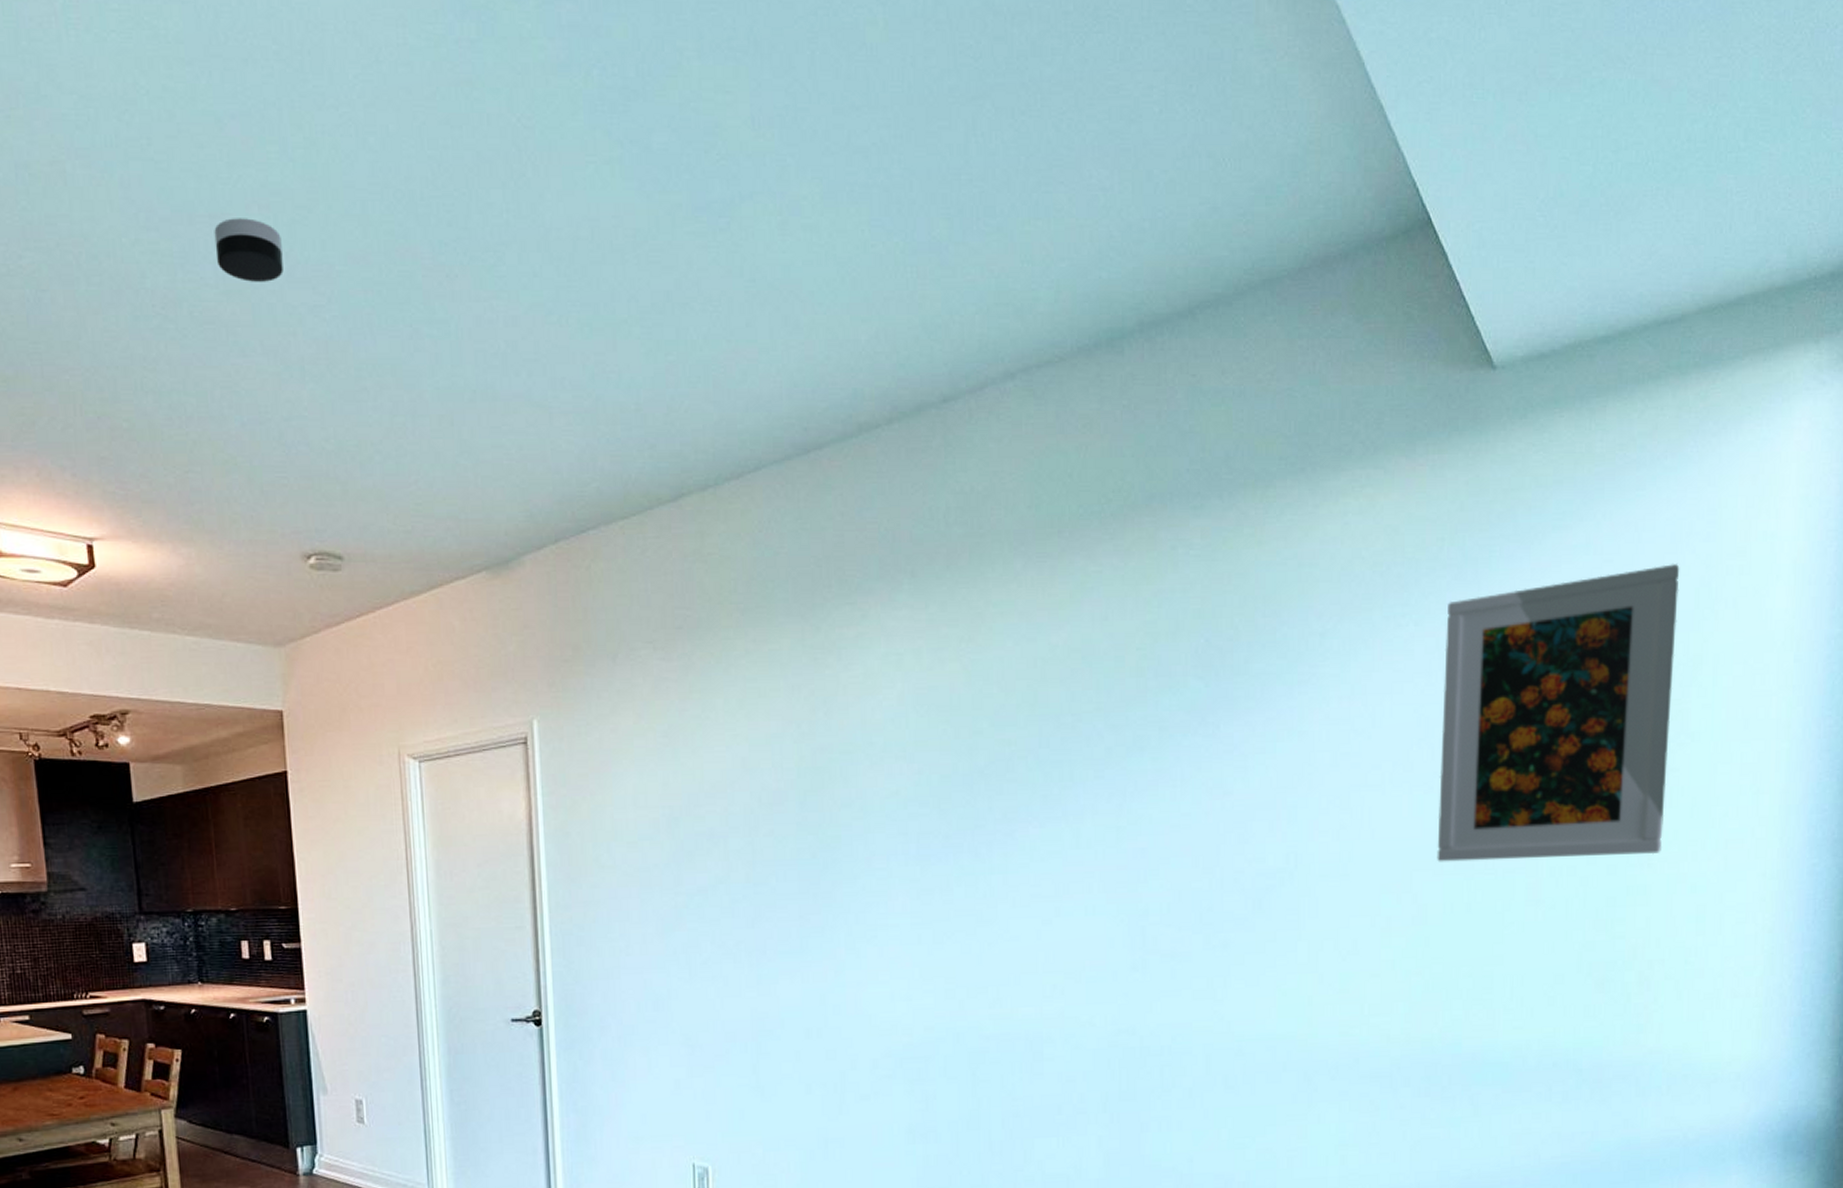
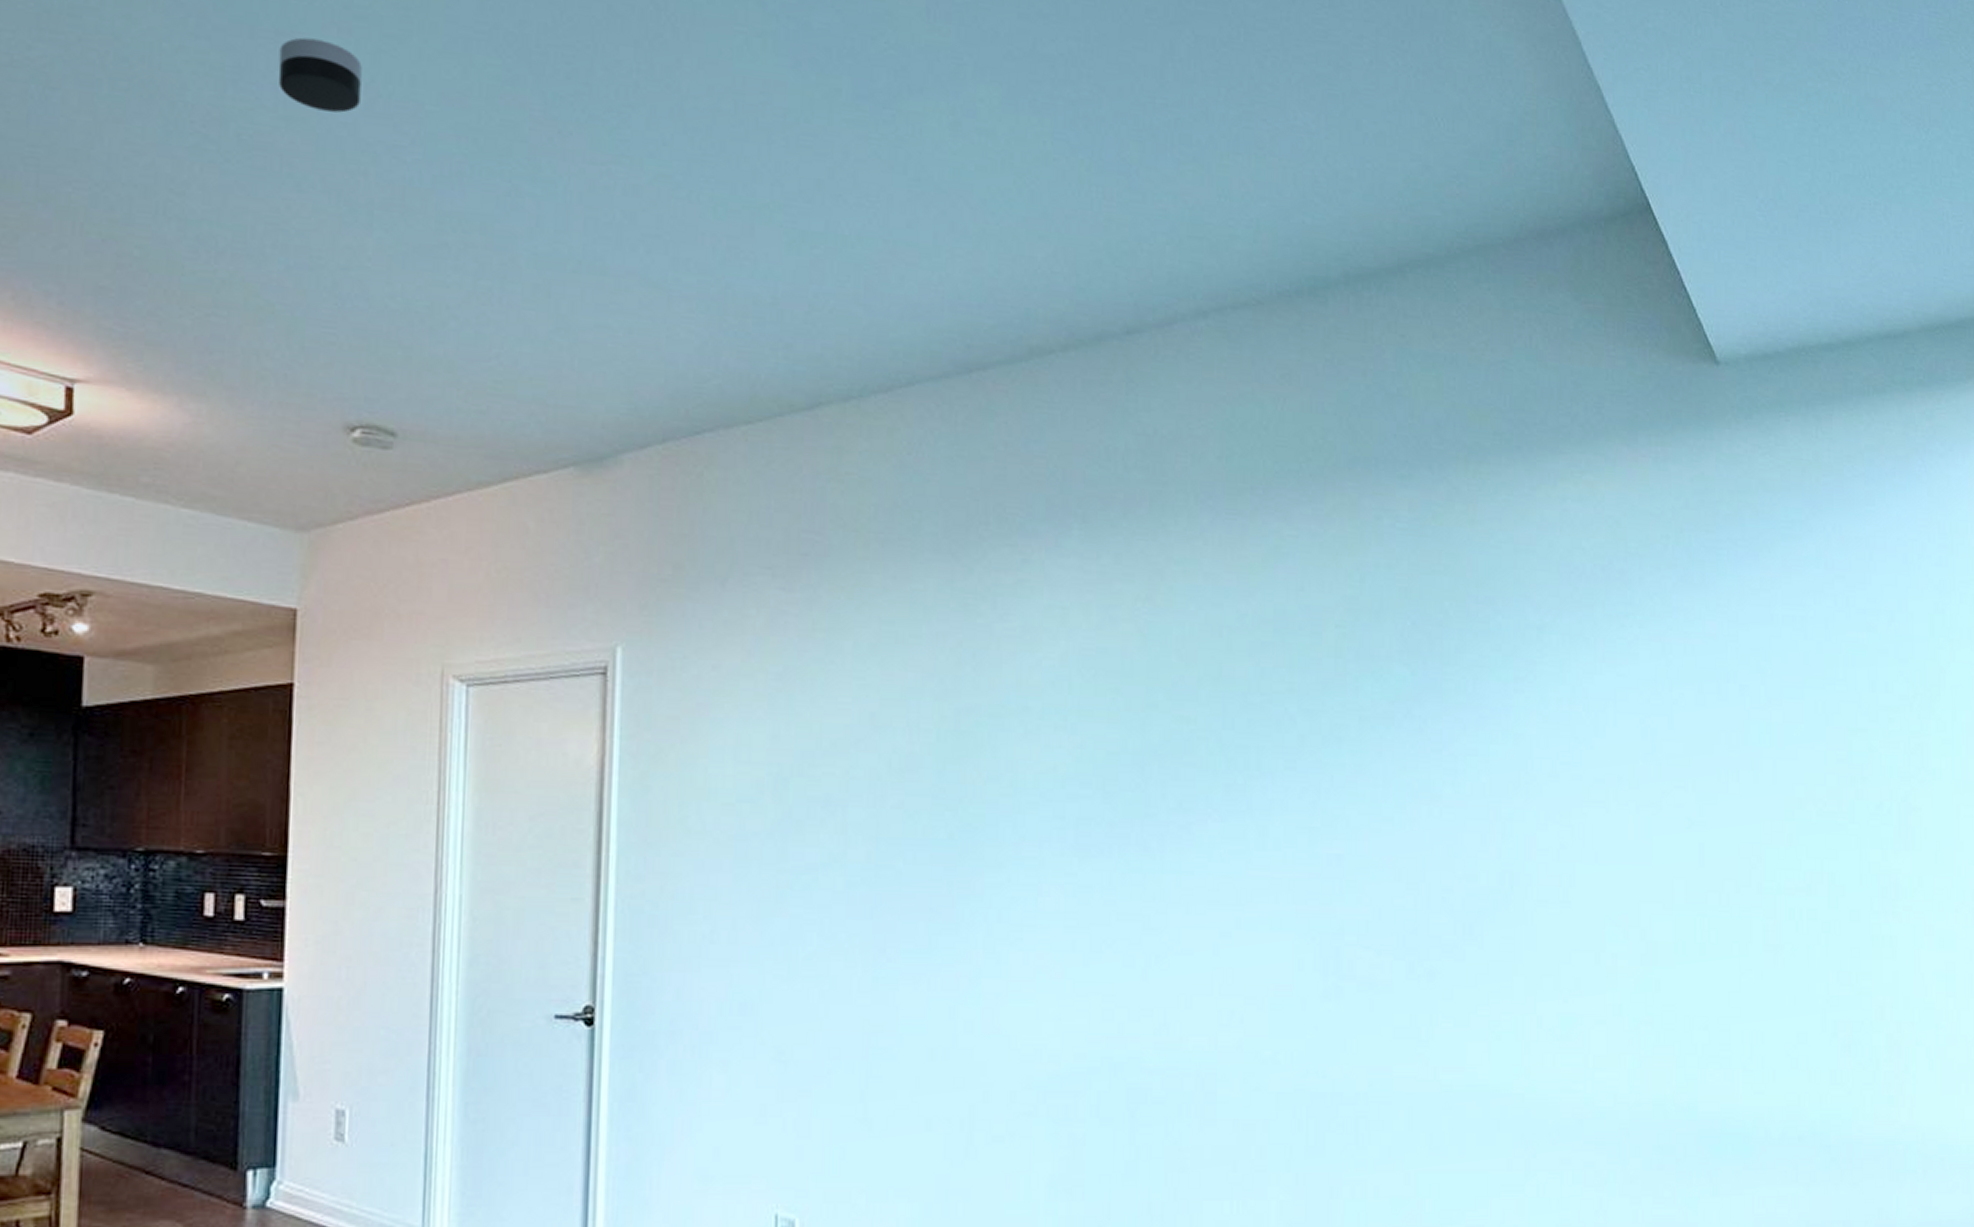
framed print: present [1437,563,1680,862] -> none [1667,585,1913,902]

